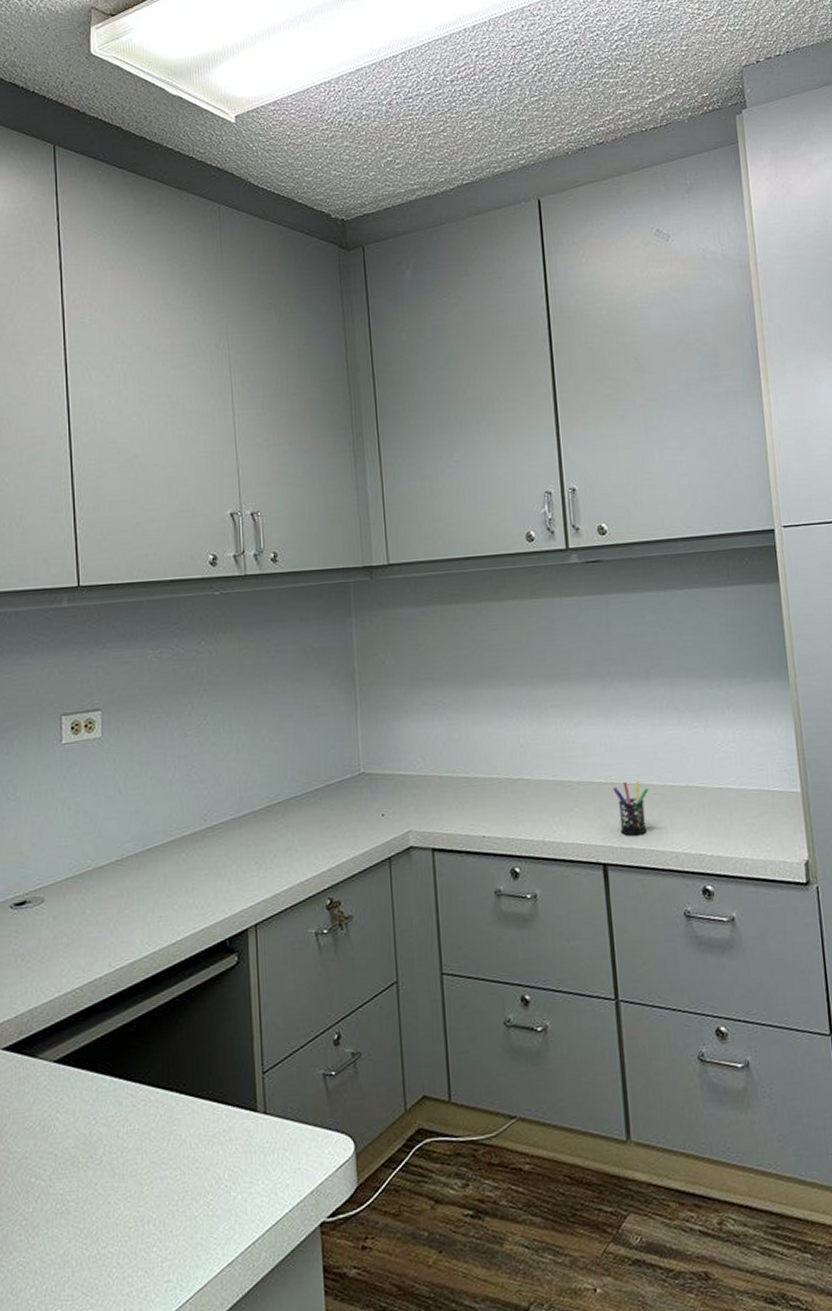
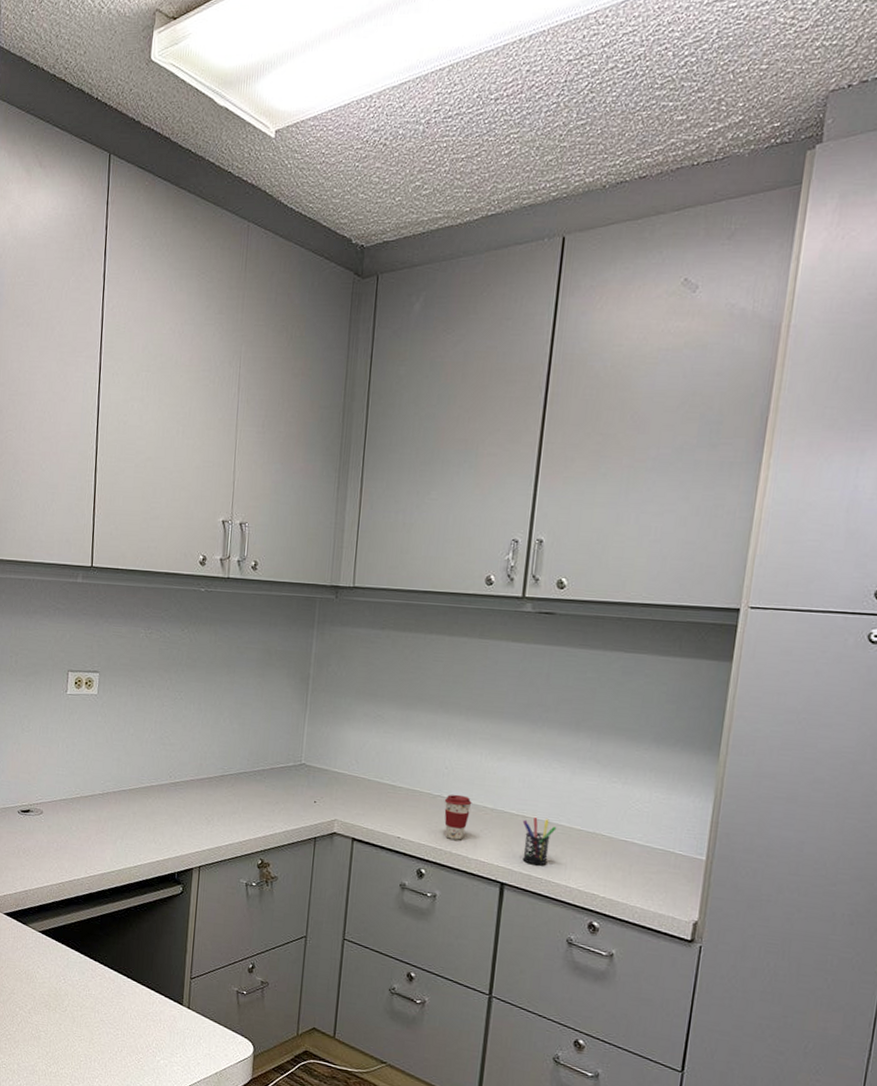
coffee cup: none [526,773,556,826] -> present [444,794,472,840]

